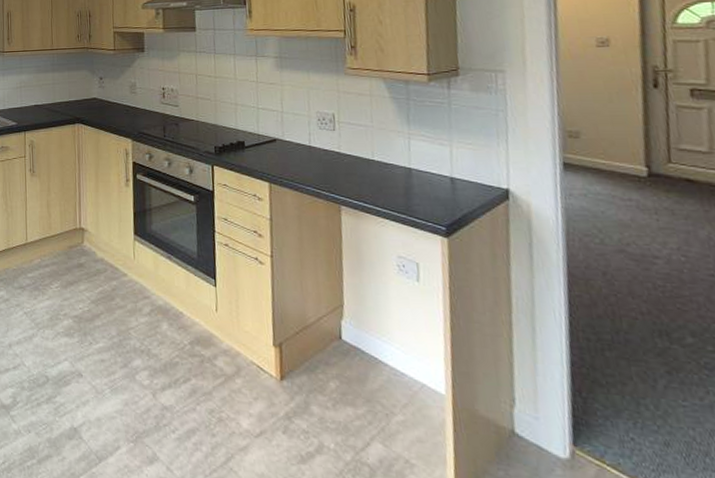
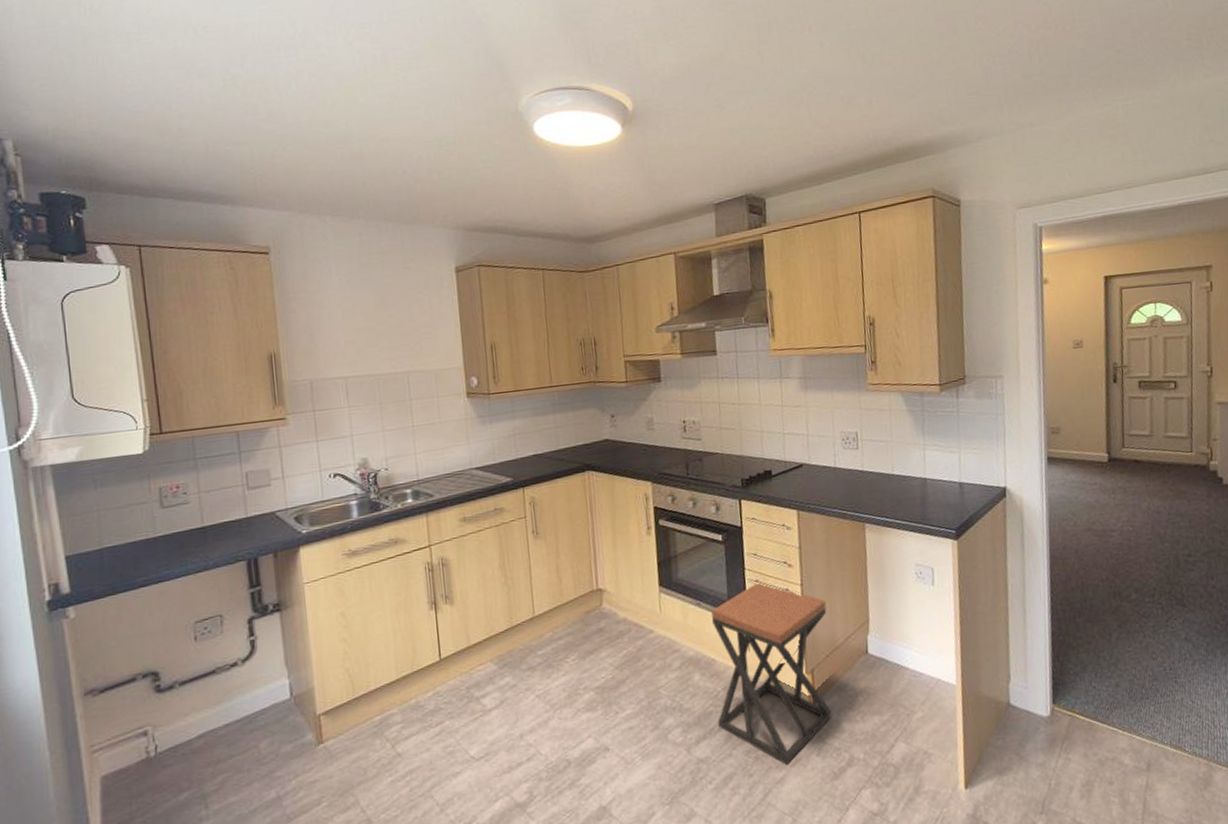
stool: none [181,246,301,434] -> present [711,581,832,765]

